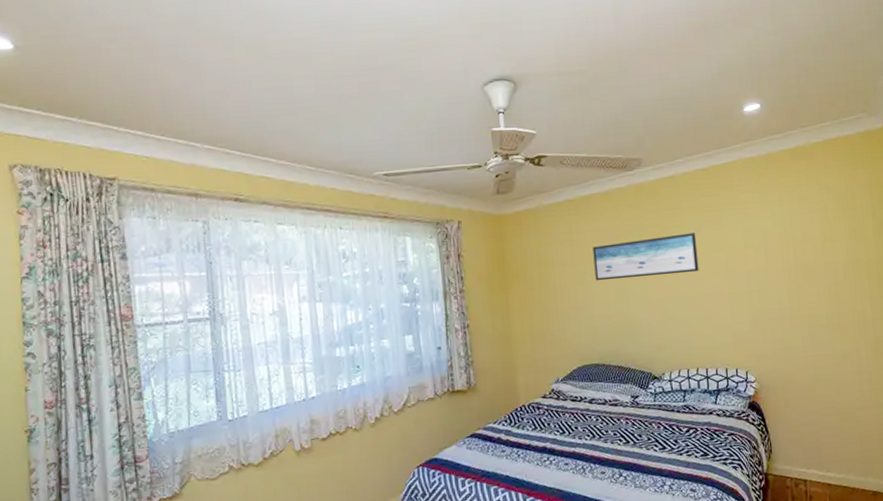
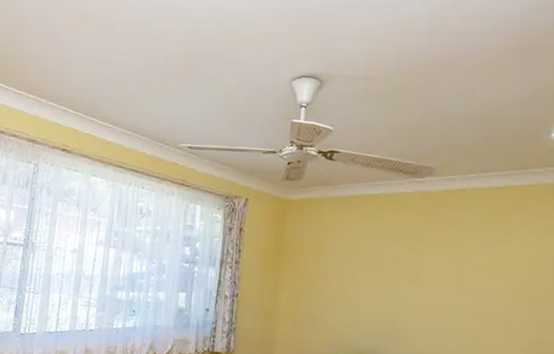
wall art: present [592,233,699,281] -> none [367,244,479,288]

